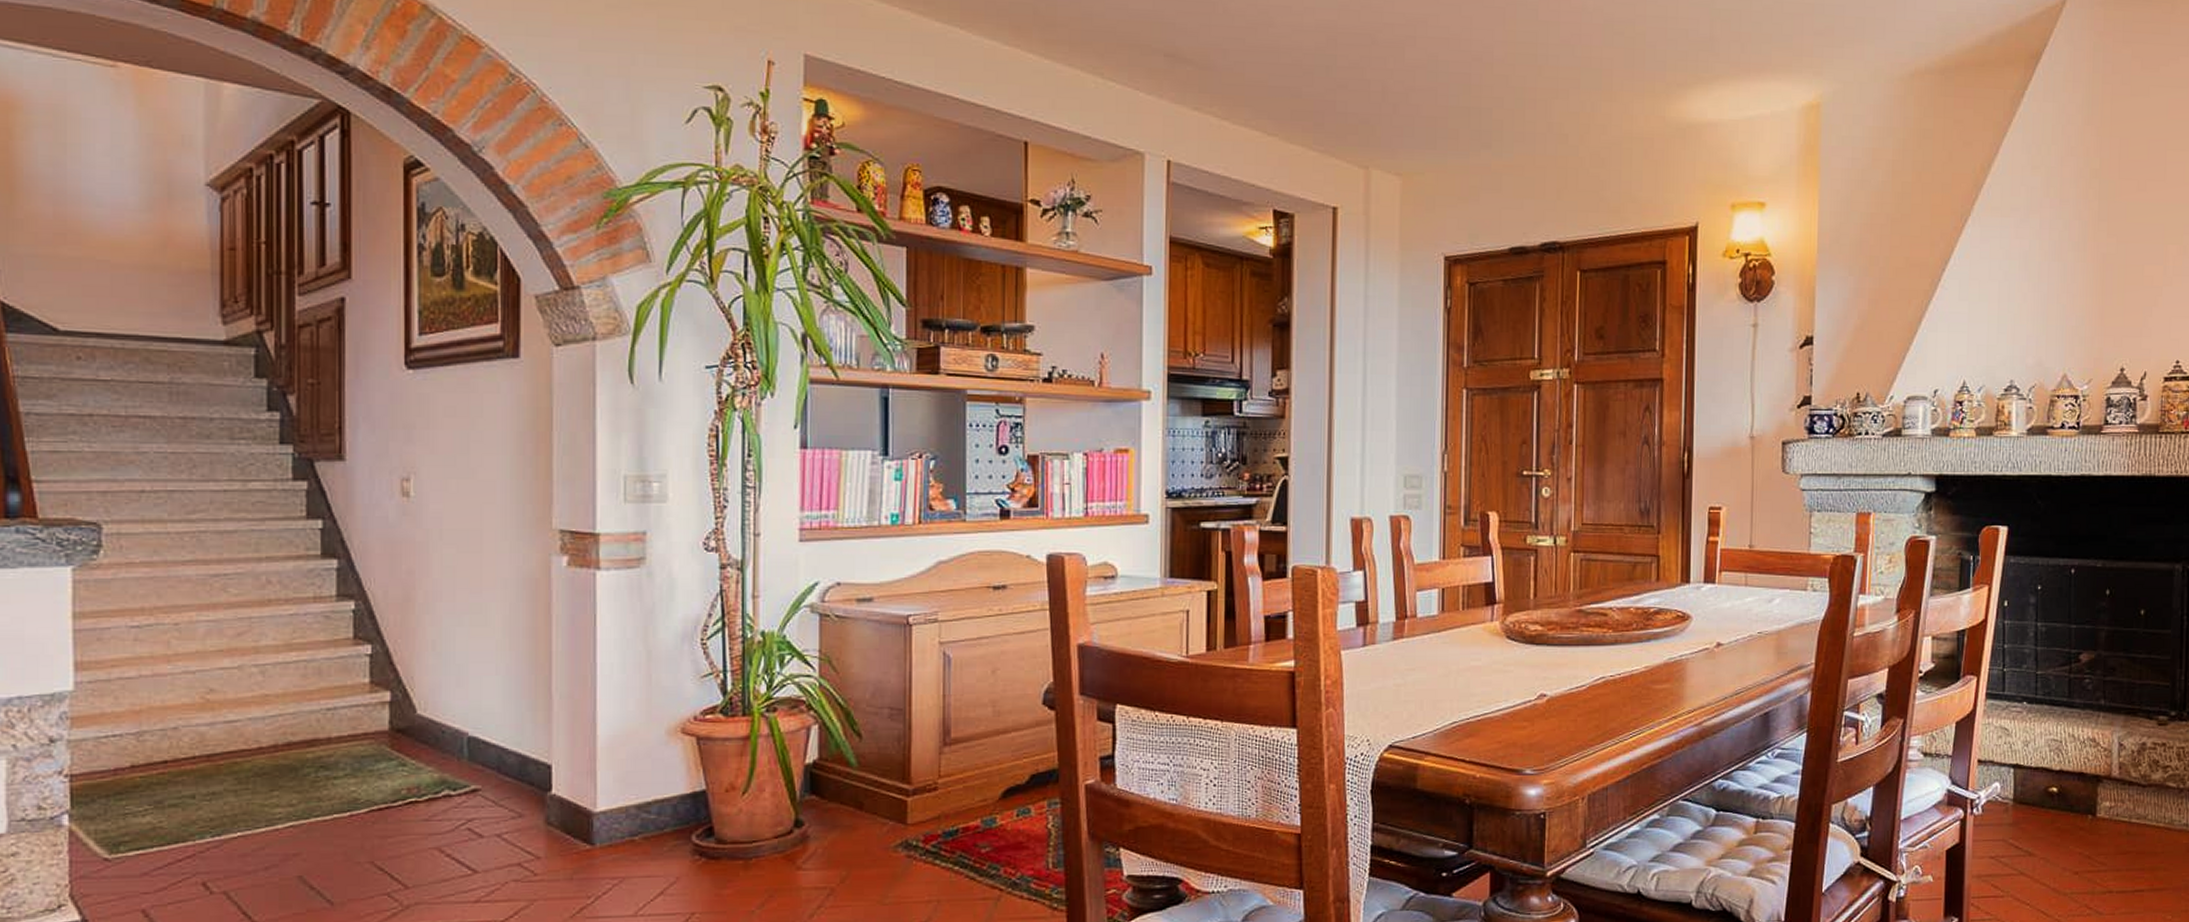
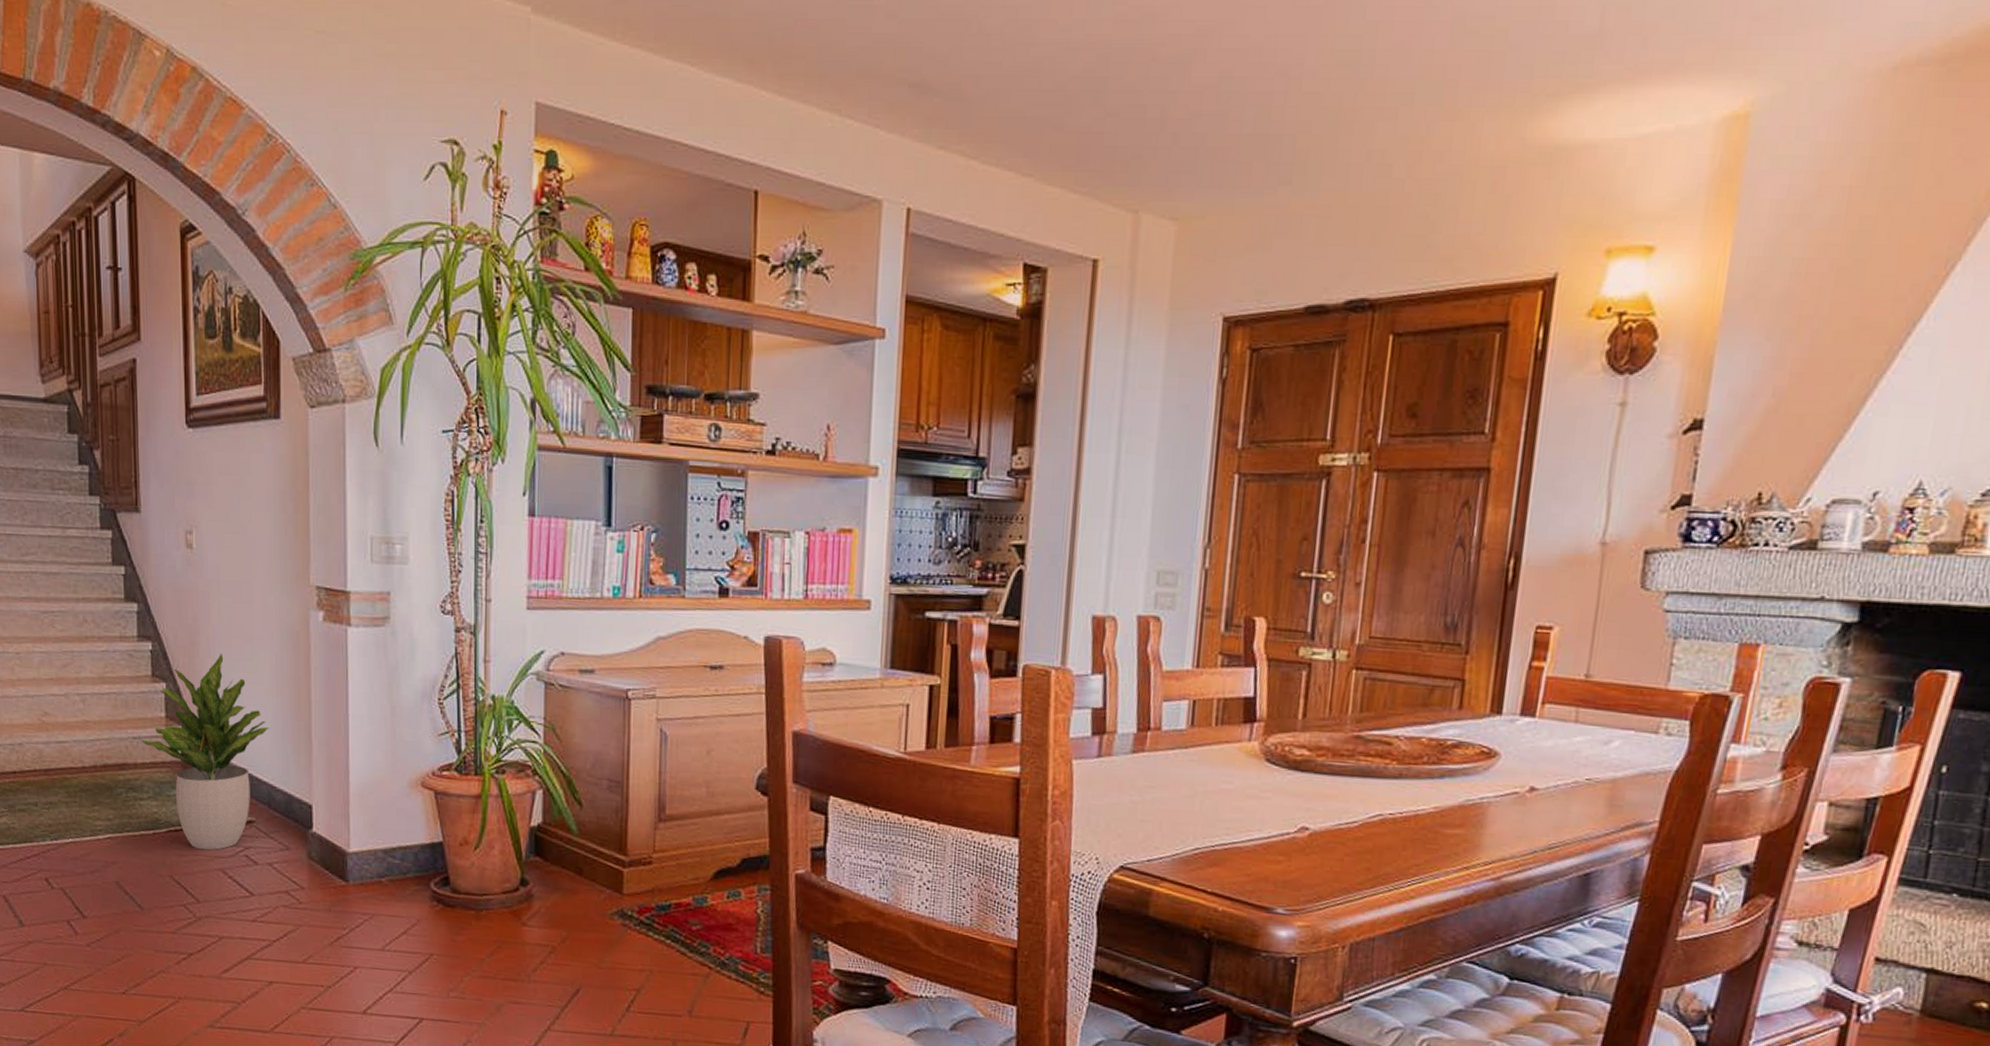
potted plant: none [336,607,500,828] -> present [140,653,269,850]

